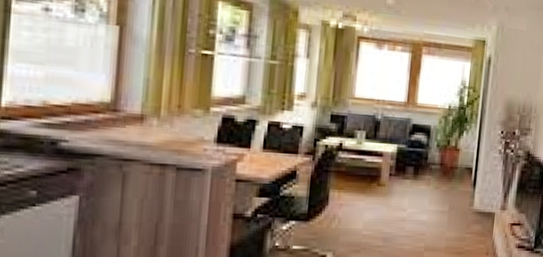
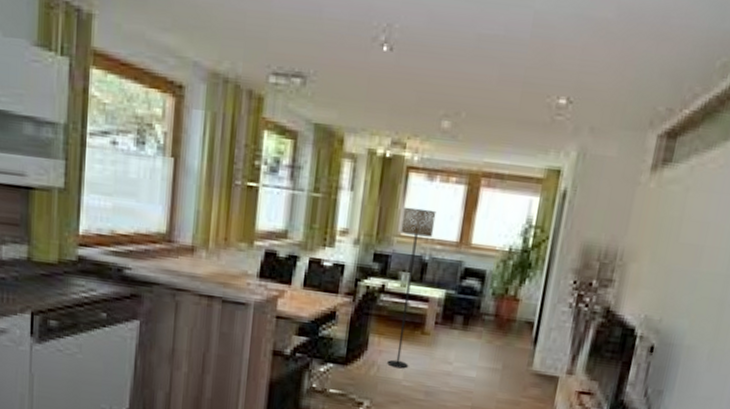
floor lamp: none [348,72,386,219] -> present [387,207,436,369]

